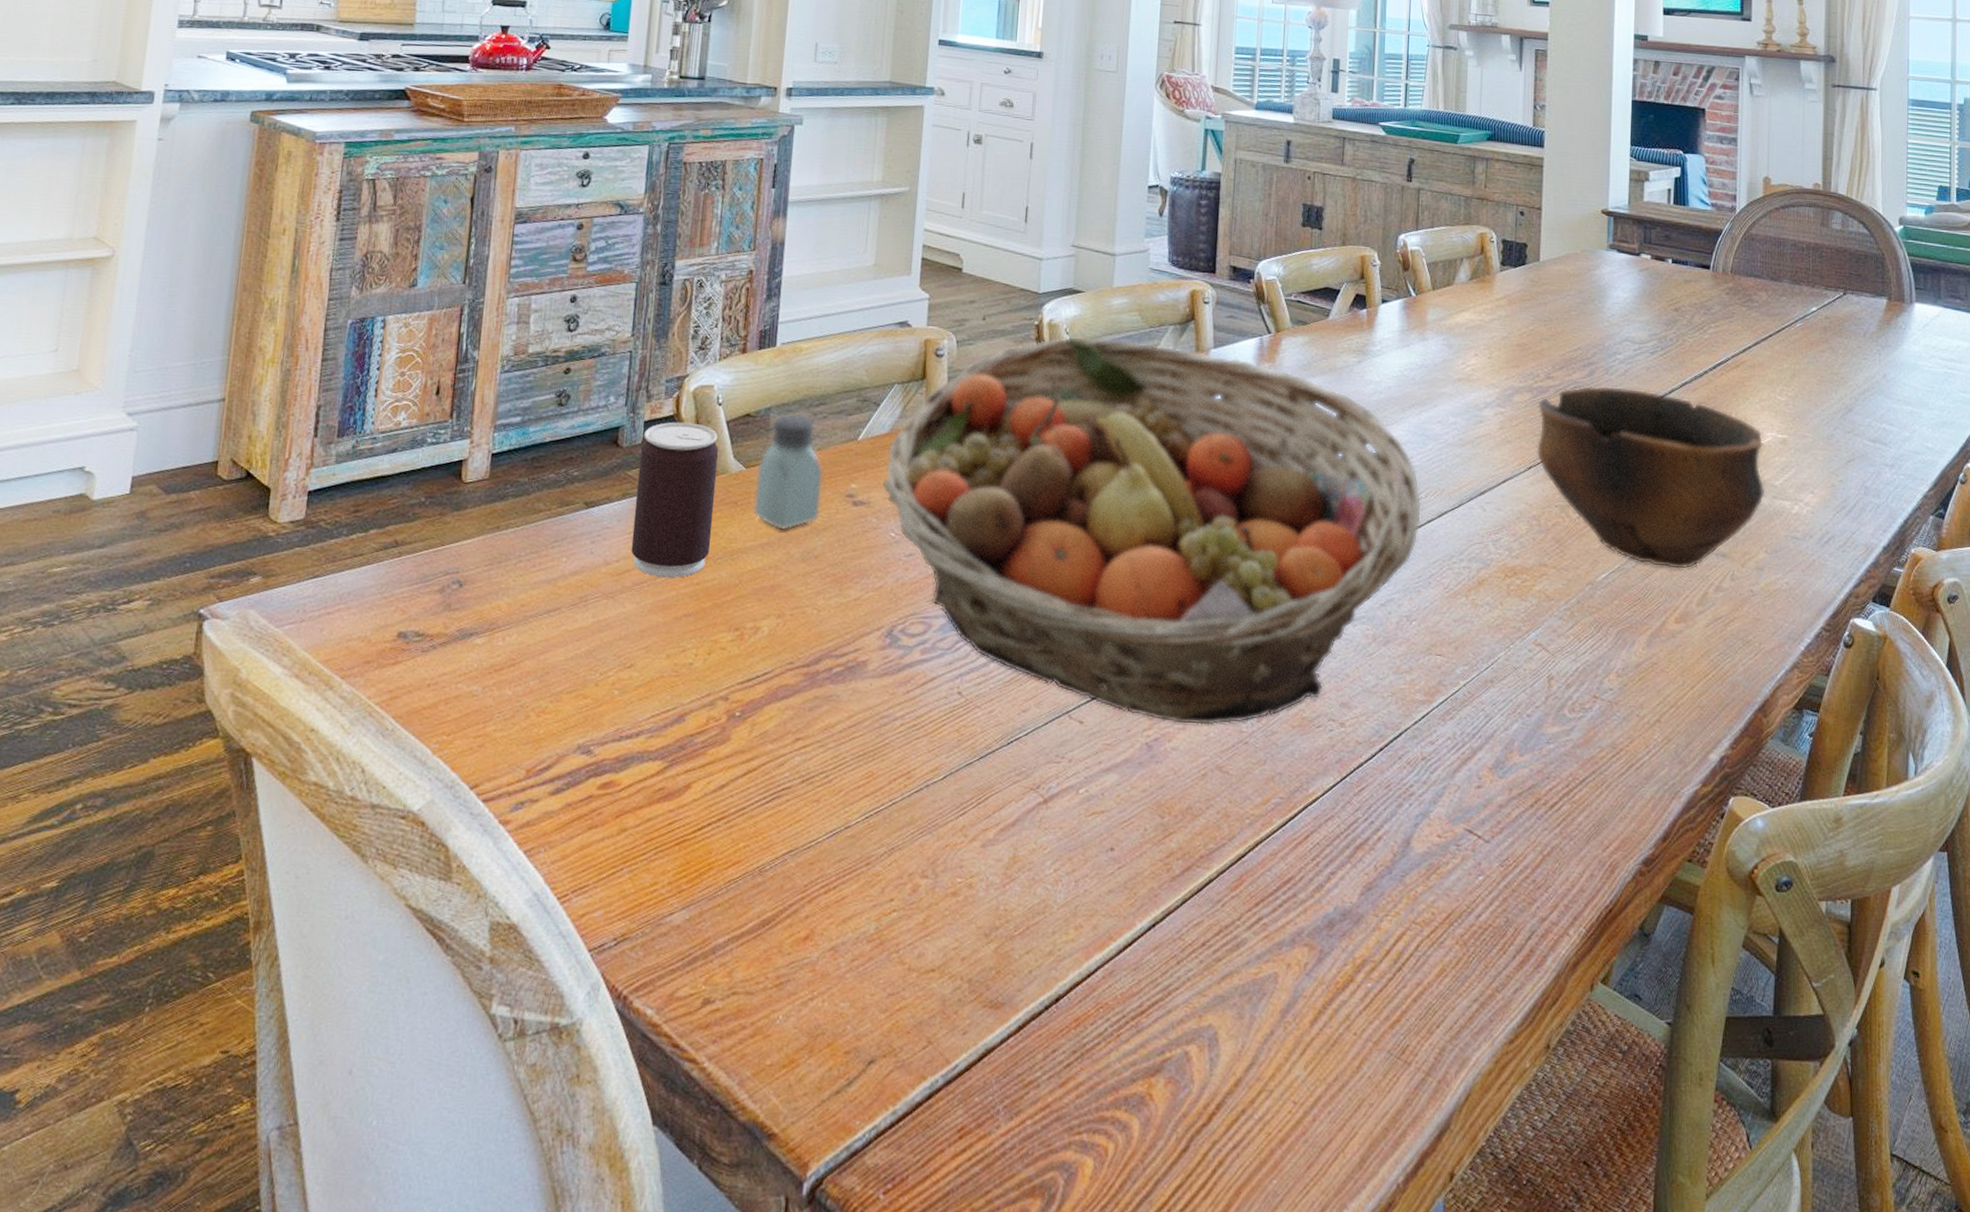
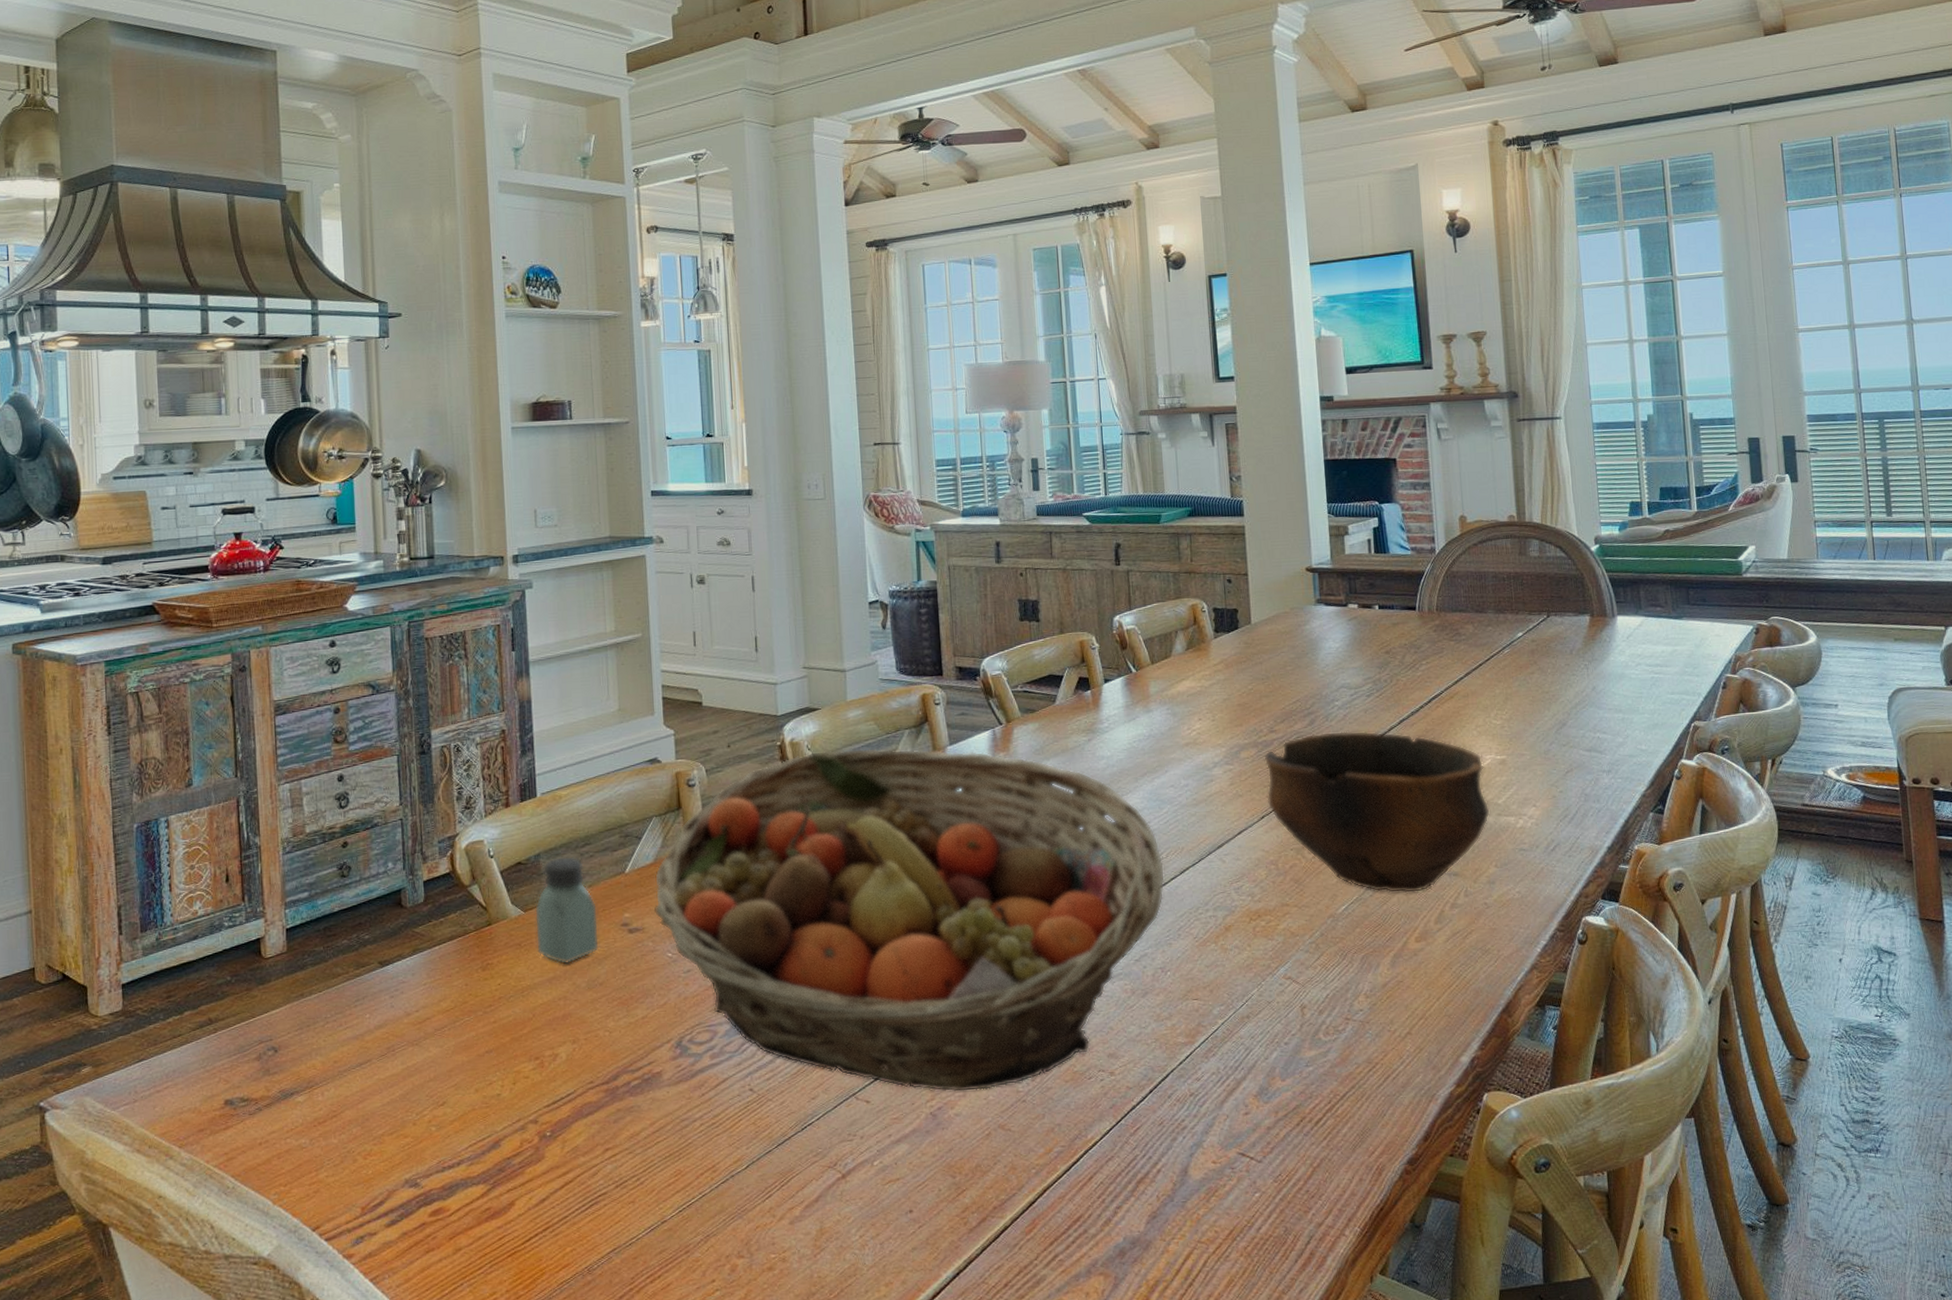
beverage can: present [631,422,719,578] -> none [423,877,502,1021]

